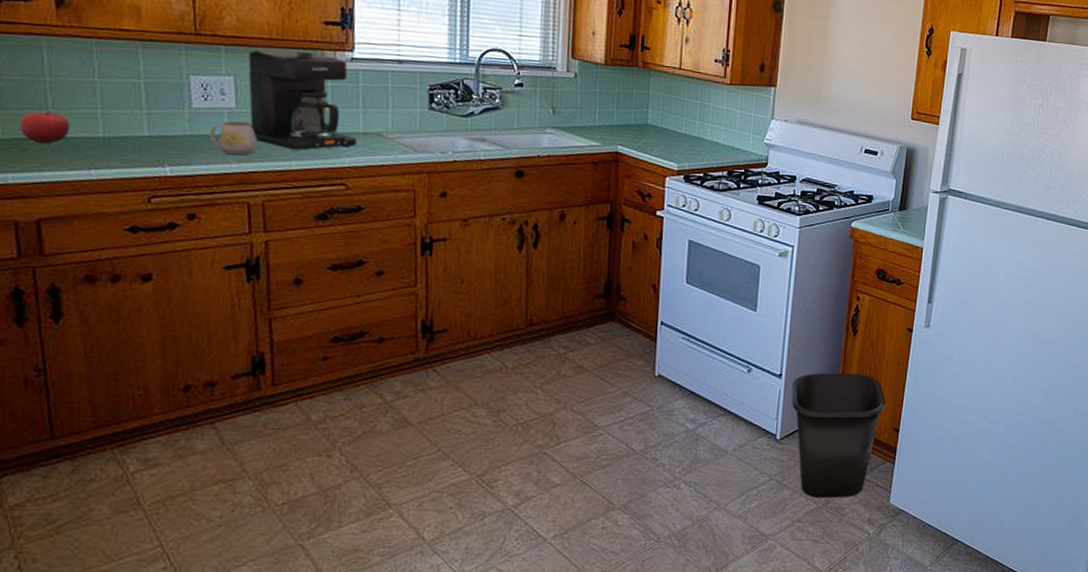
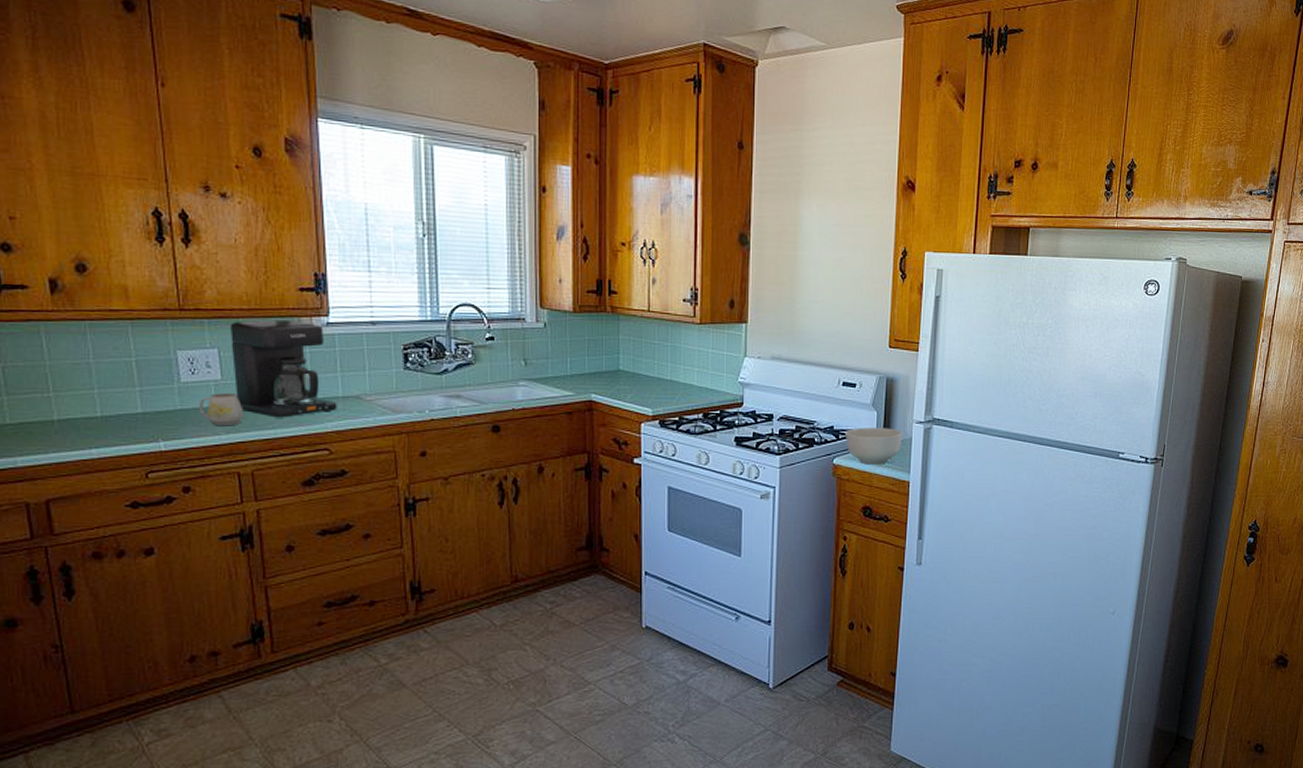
fruit: present [20,110,70,145] -> none [25,393,70,427]
waste bin: present [791,373,886,498] -> none [782,616,880,748]
bowl: none [864,194,919,230] -> present [845,428,902,465]

